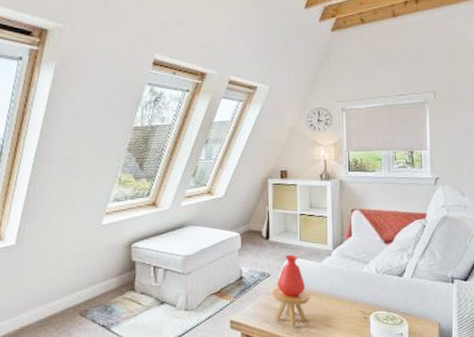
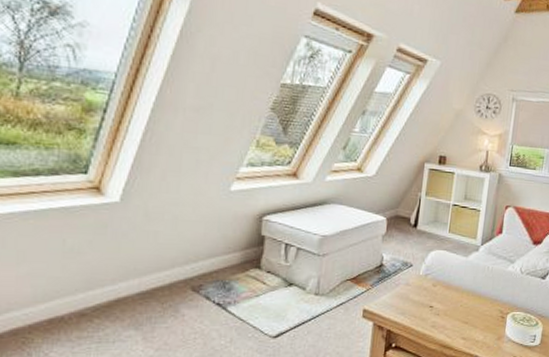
vase: present [272,255,310,327] -> none [410,246,451,320]

